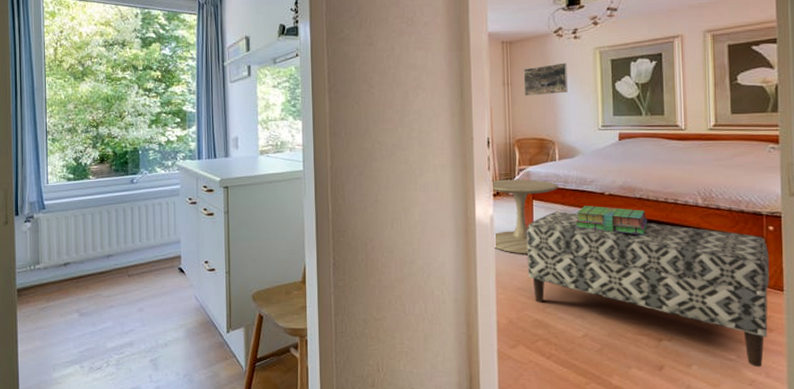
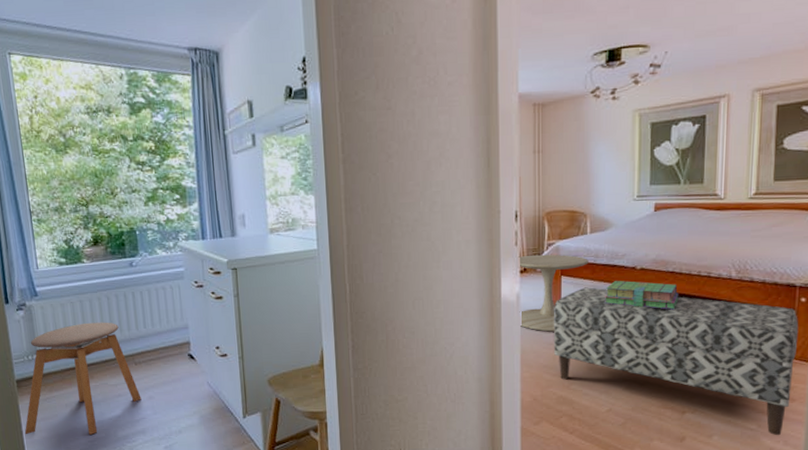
stool: none [19,235,132,345] -> present [24,322,142,435]
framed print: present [523,62,568,97] -> none [556,127,603,166]

